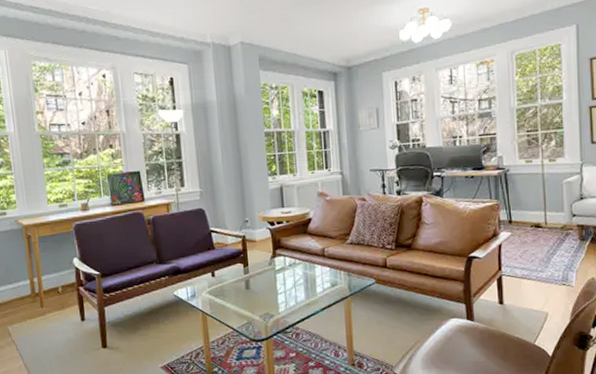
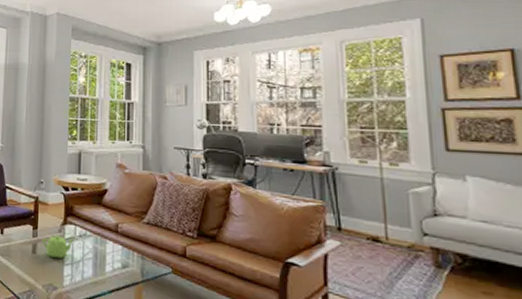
teapot: none [254,269,285,289] -> present [42,236,75,259]

